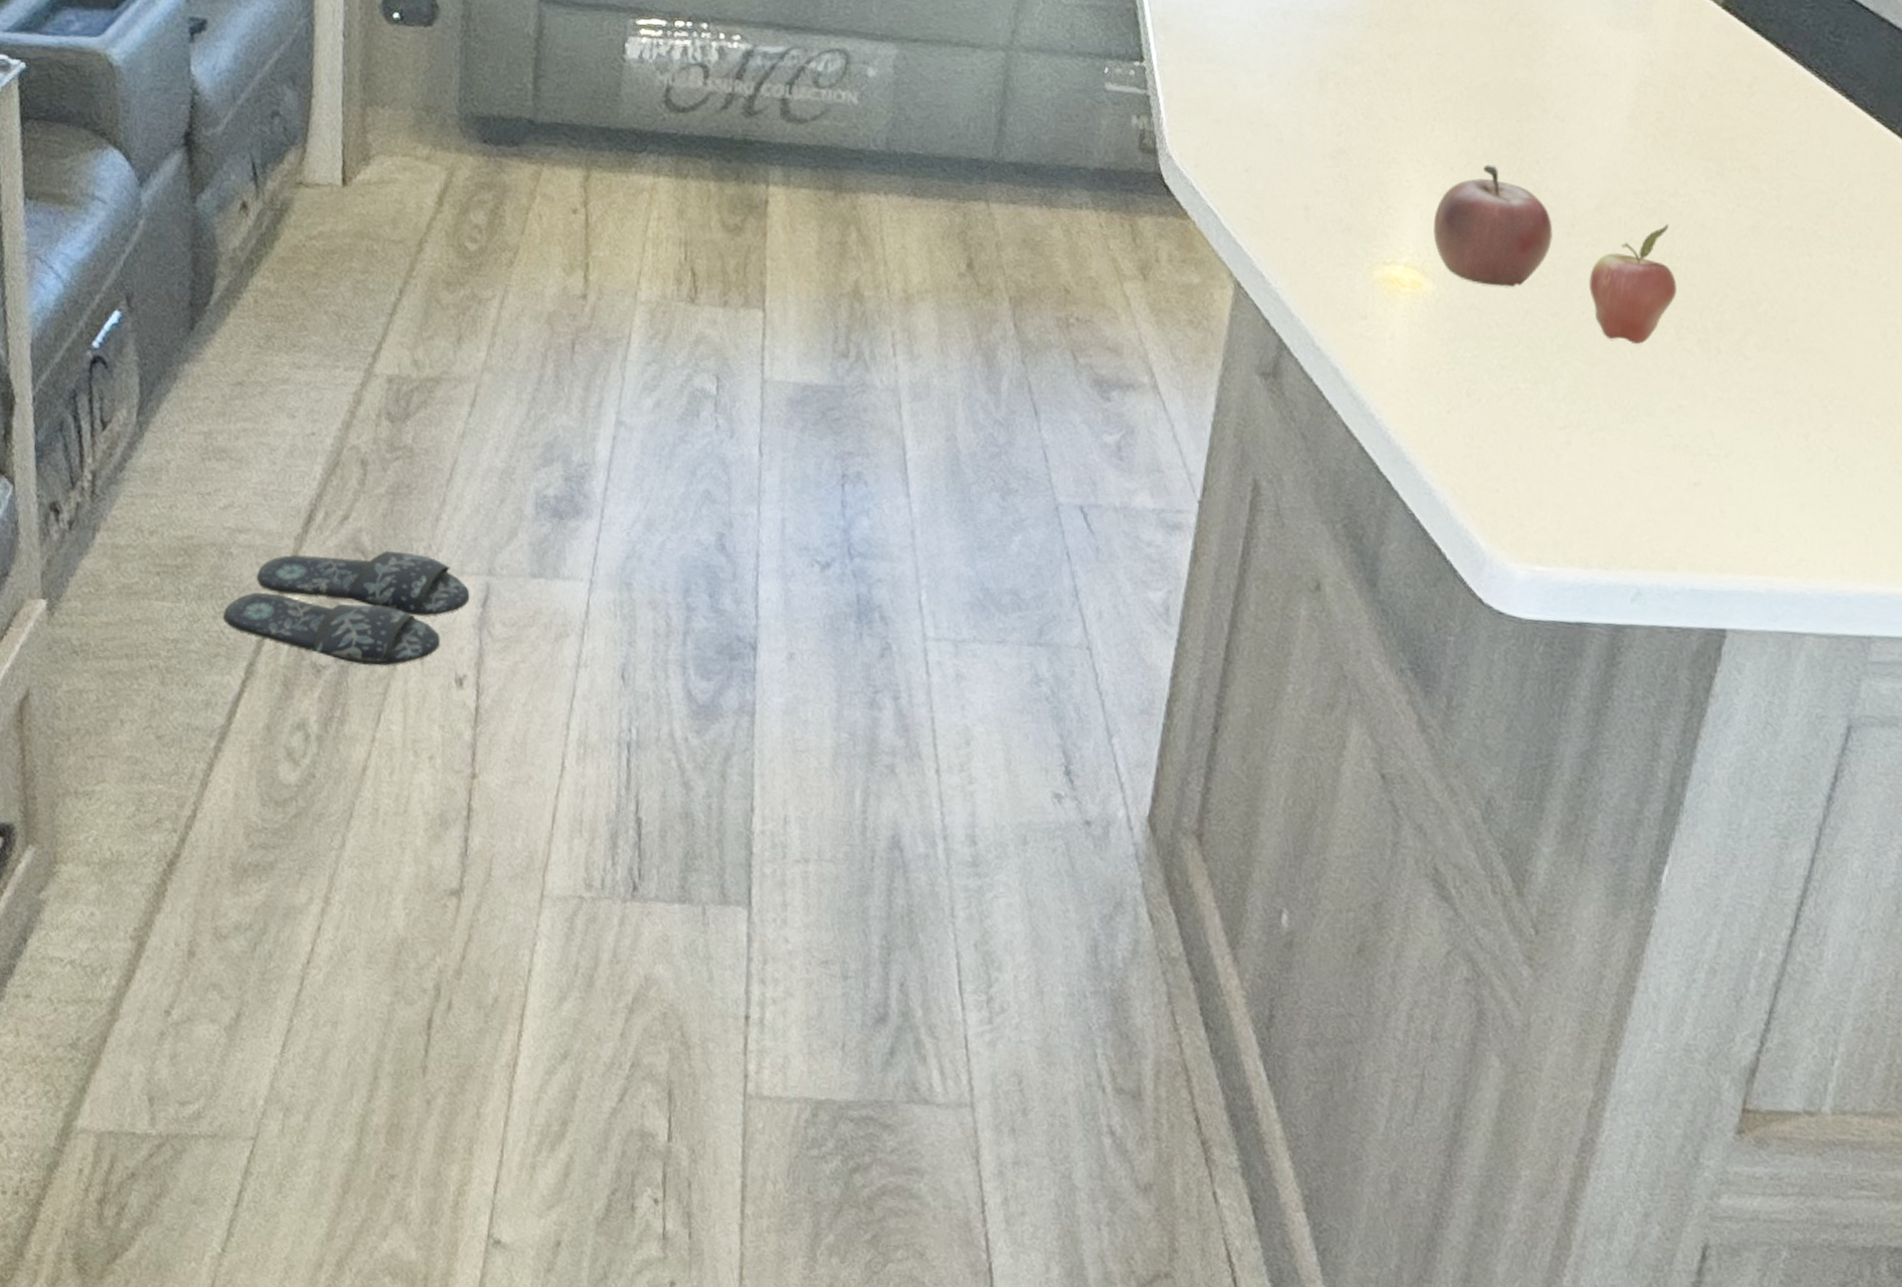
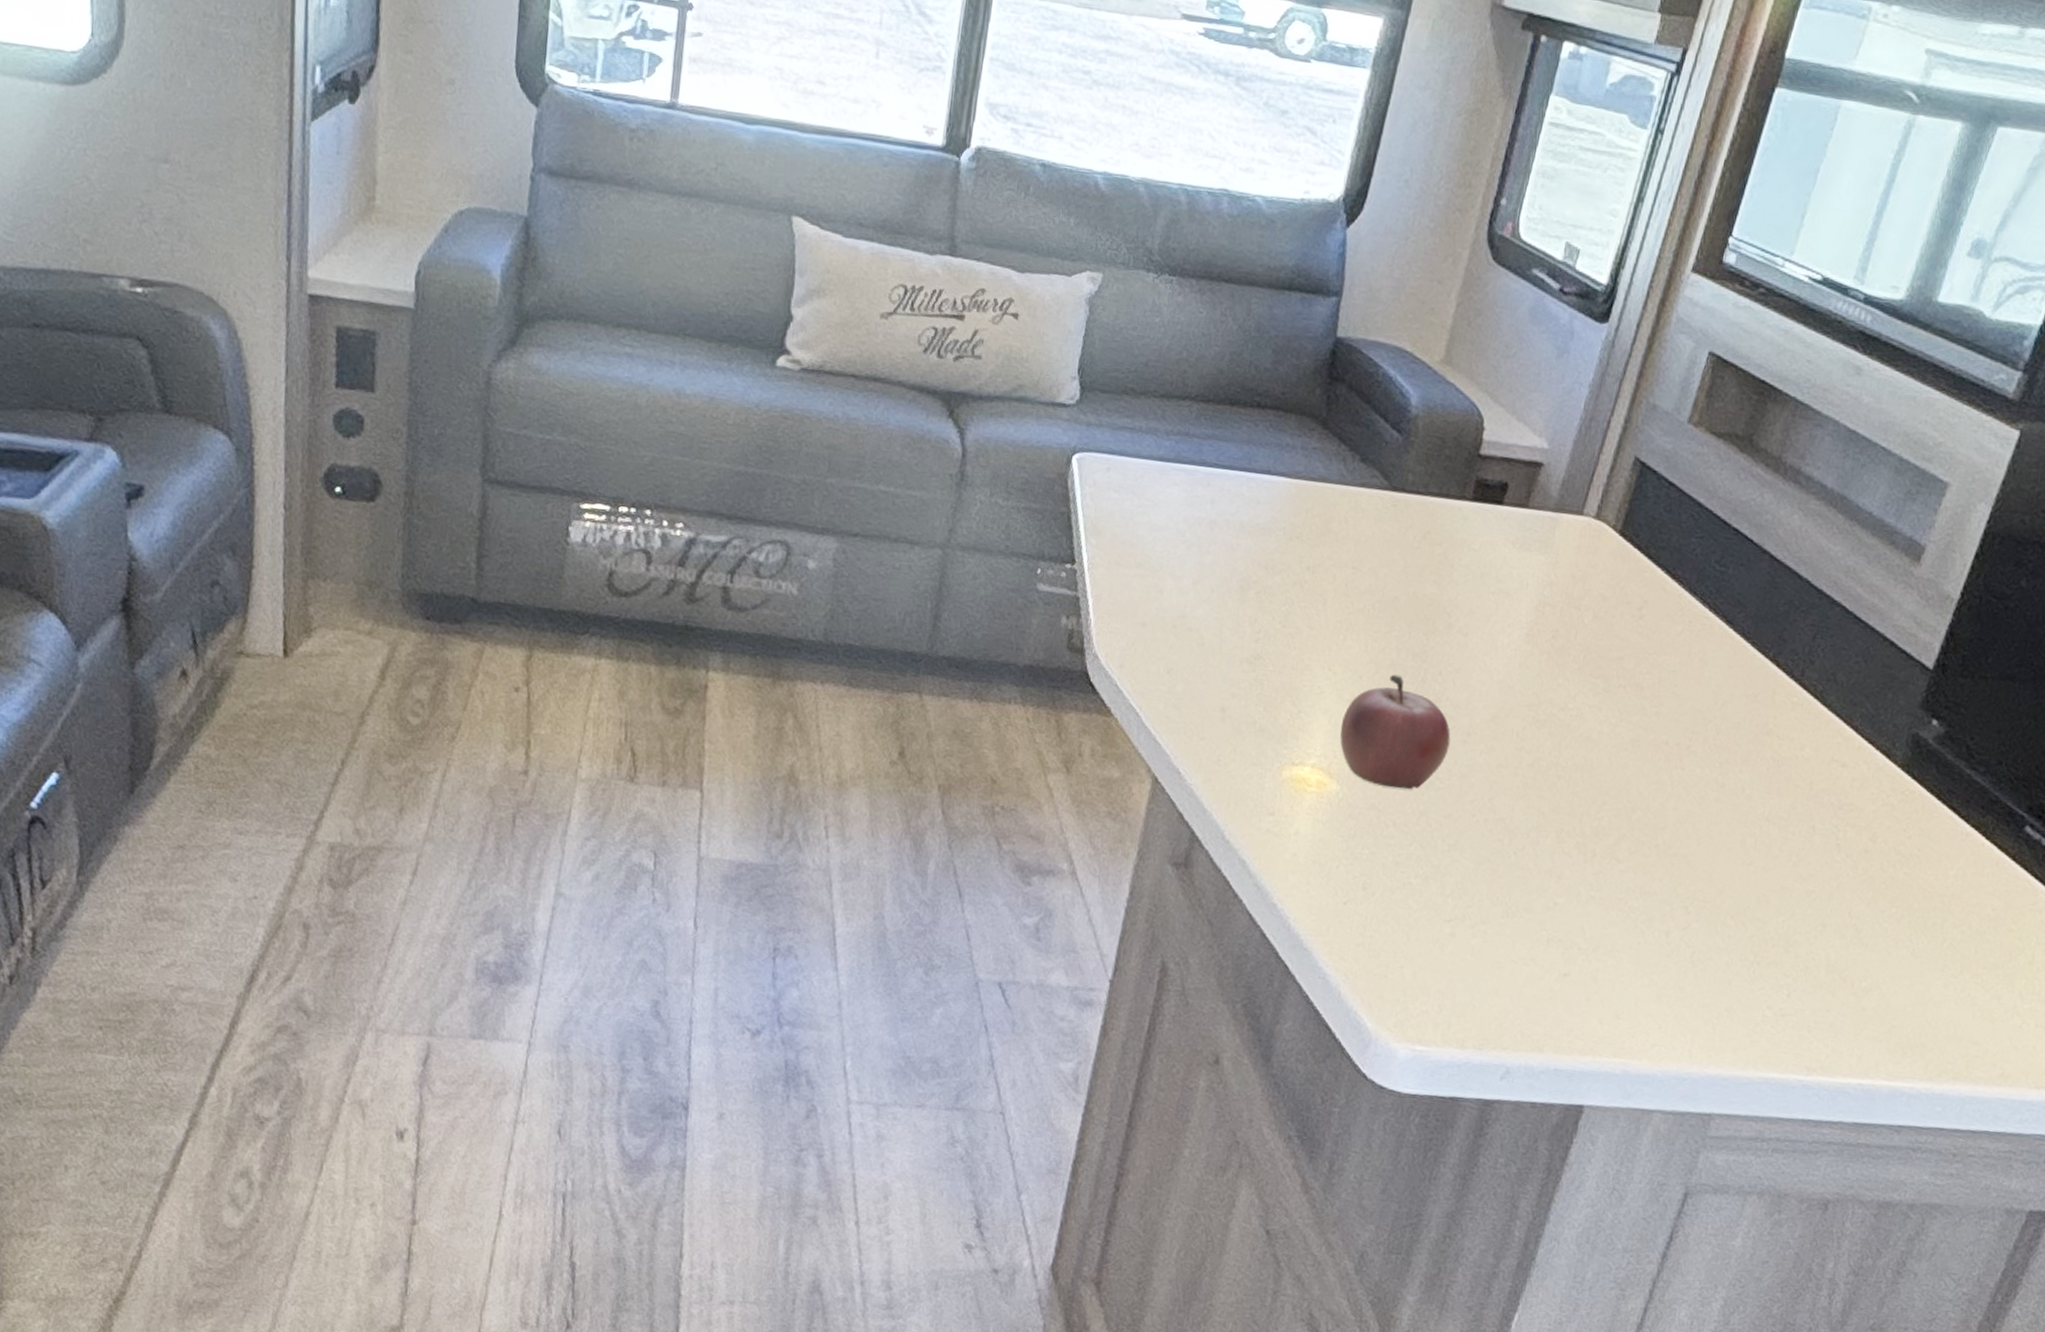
slippers: present [223,551,470,666] -> none [167,1011,411,1119]
fruit: present [1588,223,1677,344] -> none [1480,735,1561,846]

